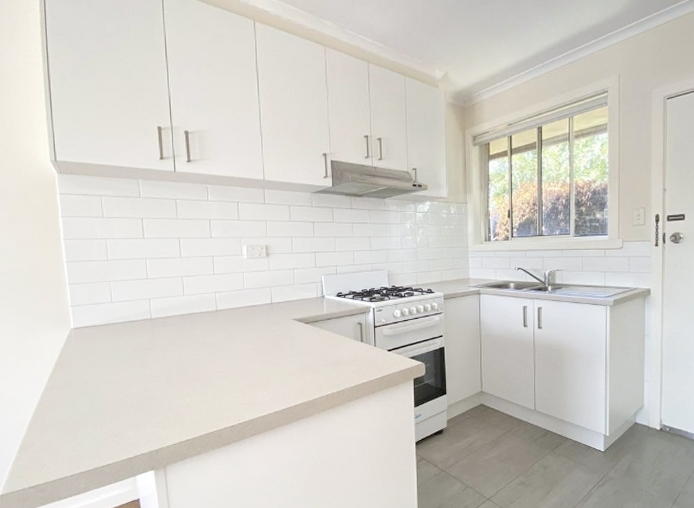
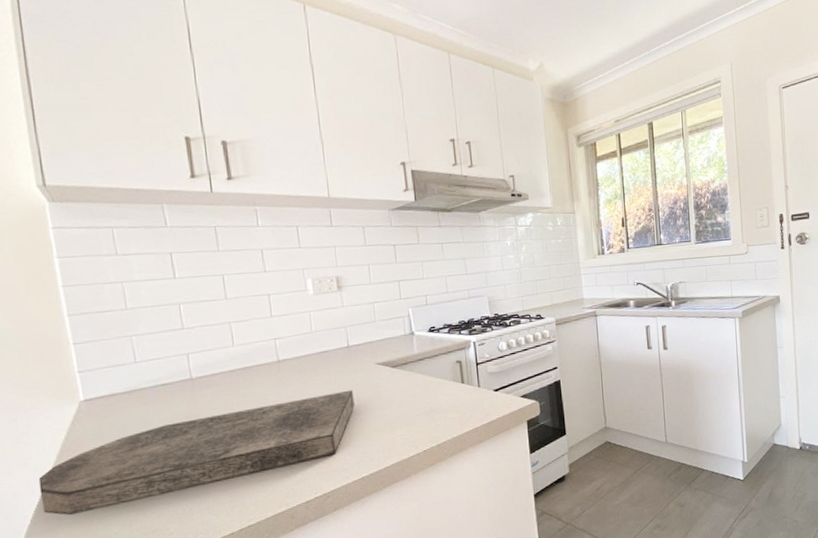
cutting board: none [39,339,273,416] -> present [38,389,355,516]

